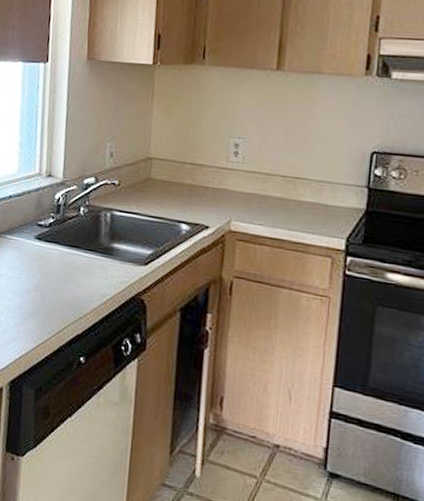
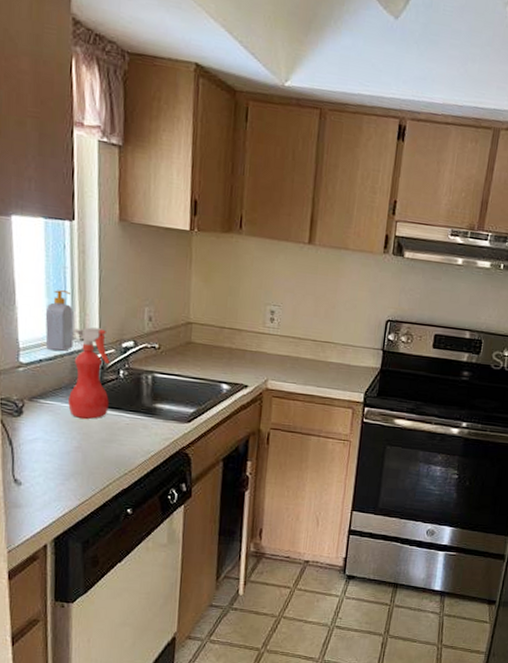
soap bottle: none [16,128,42,187] -> present [45,290,74,351]
spray bottle: none [31,164,72,257] -> present [68,327,110,419]

